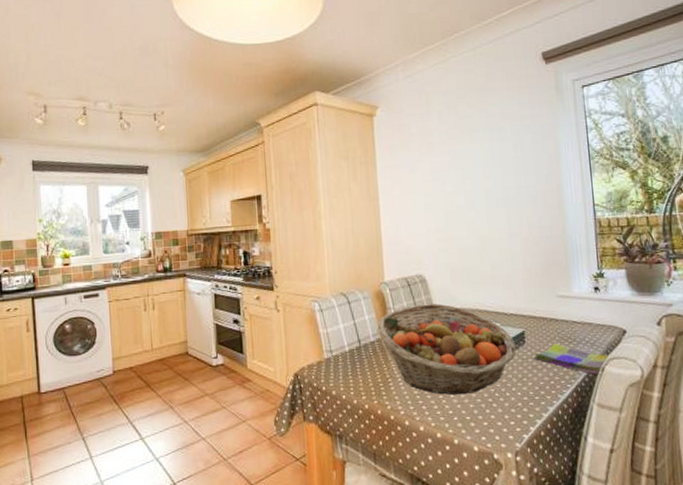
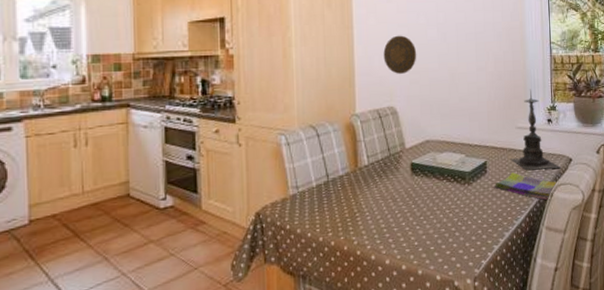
fruit basket: present [376,303,516,395] -> none [345,135,478,227]
decorative plate: none [409,204,445,242] -> present [383,35,417,74]
candle holder: none [552,255,614,342] -> present [511,89,562,171]

